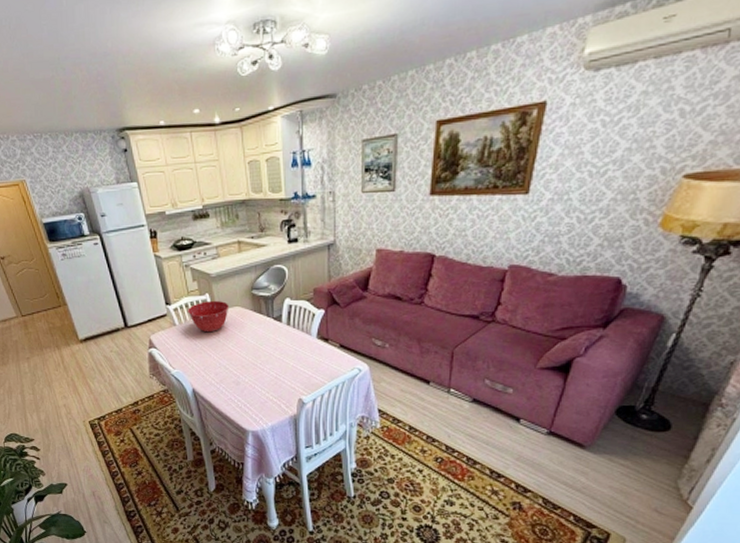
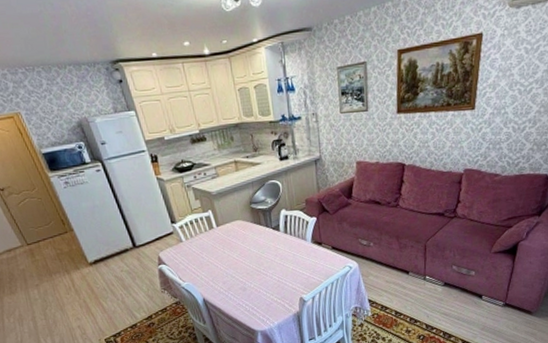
mixing bowl: present [188,300,229,333] -> none [193,216,231,246]

